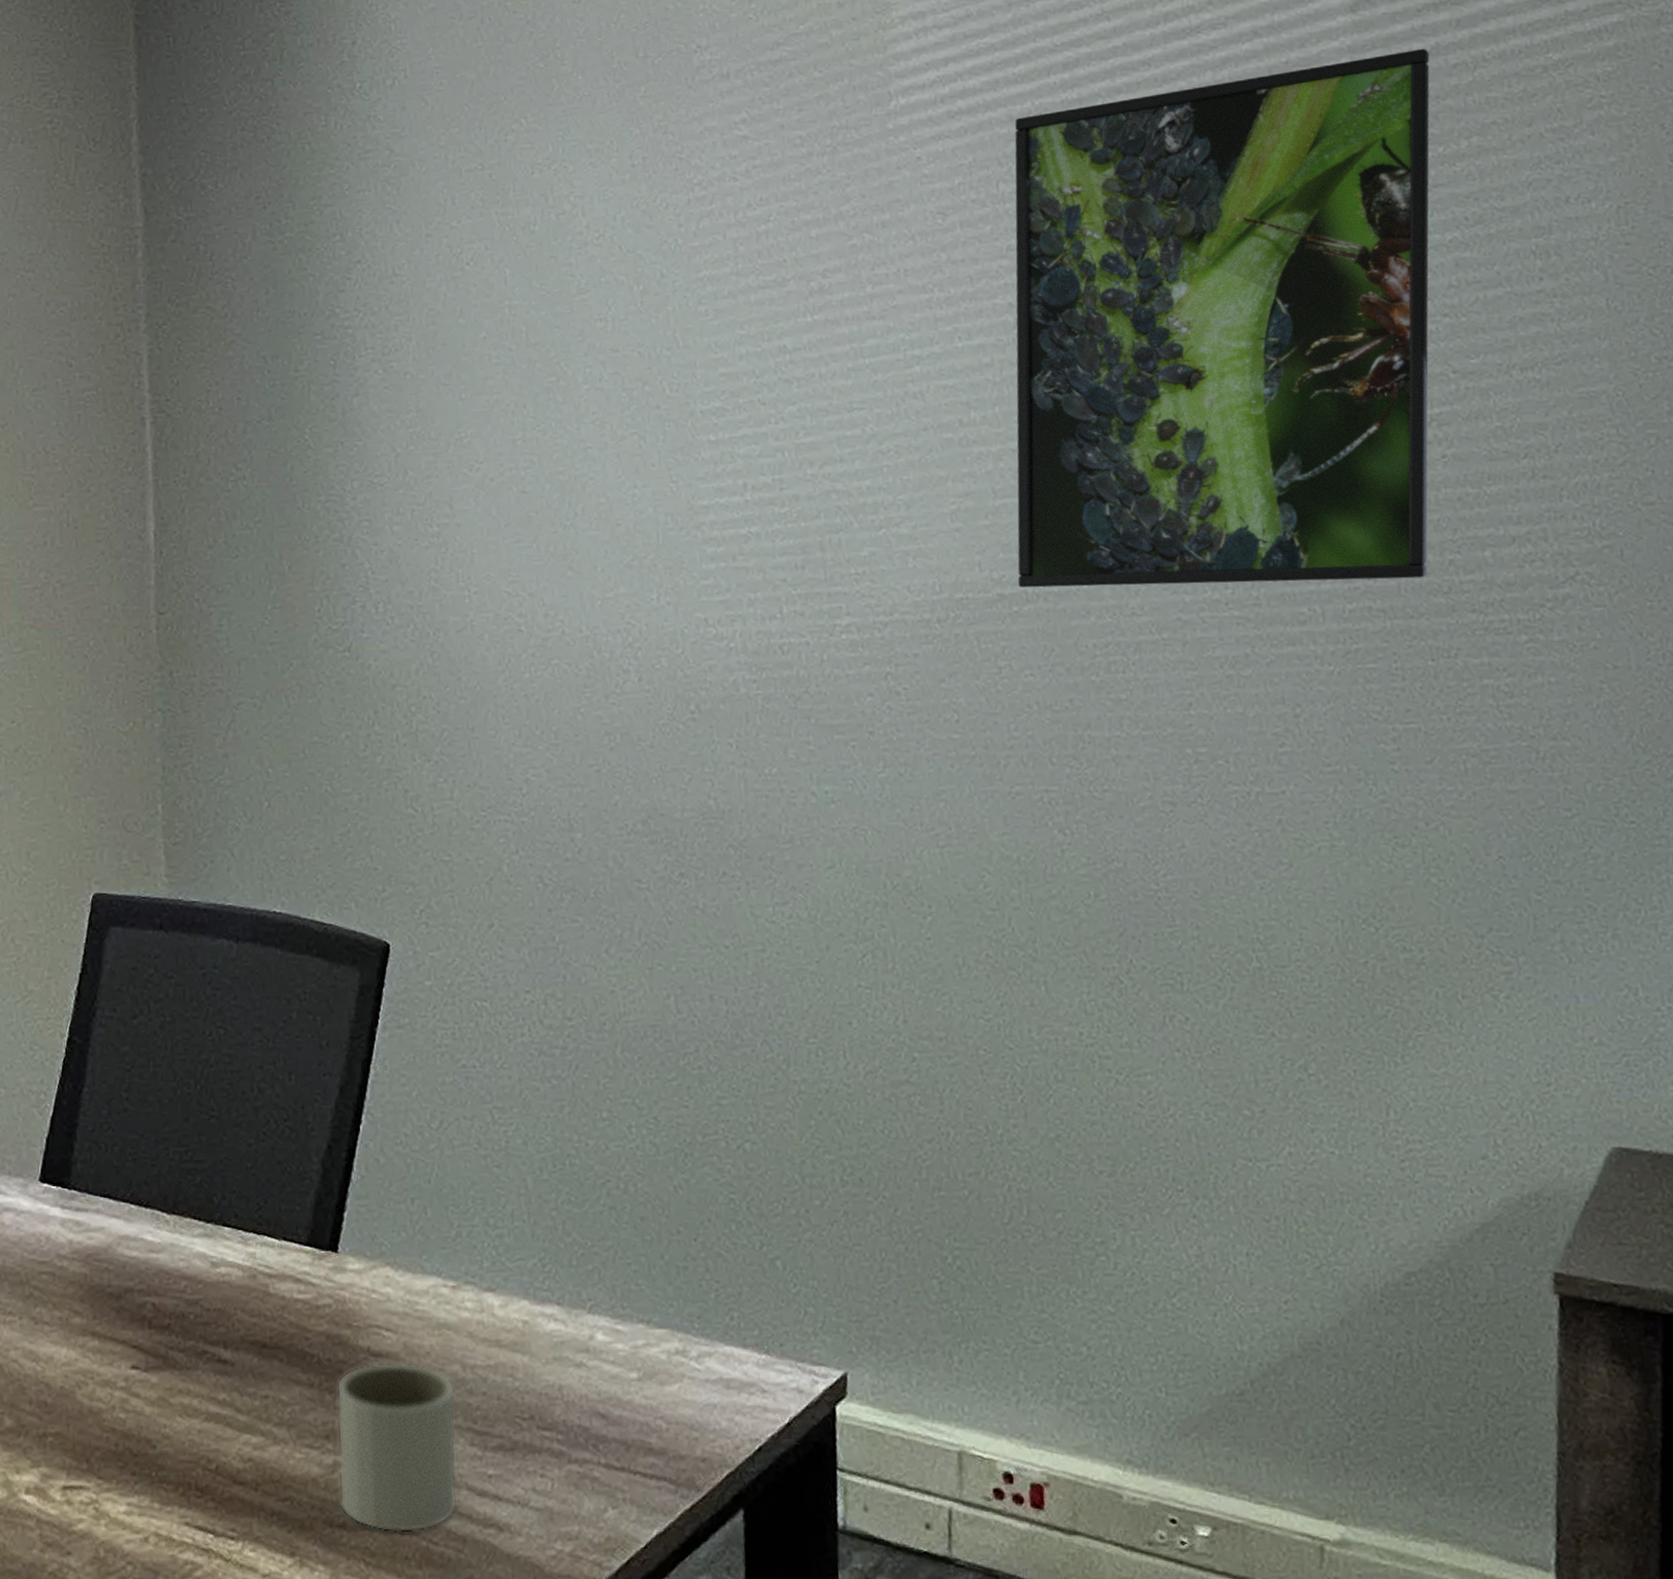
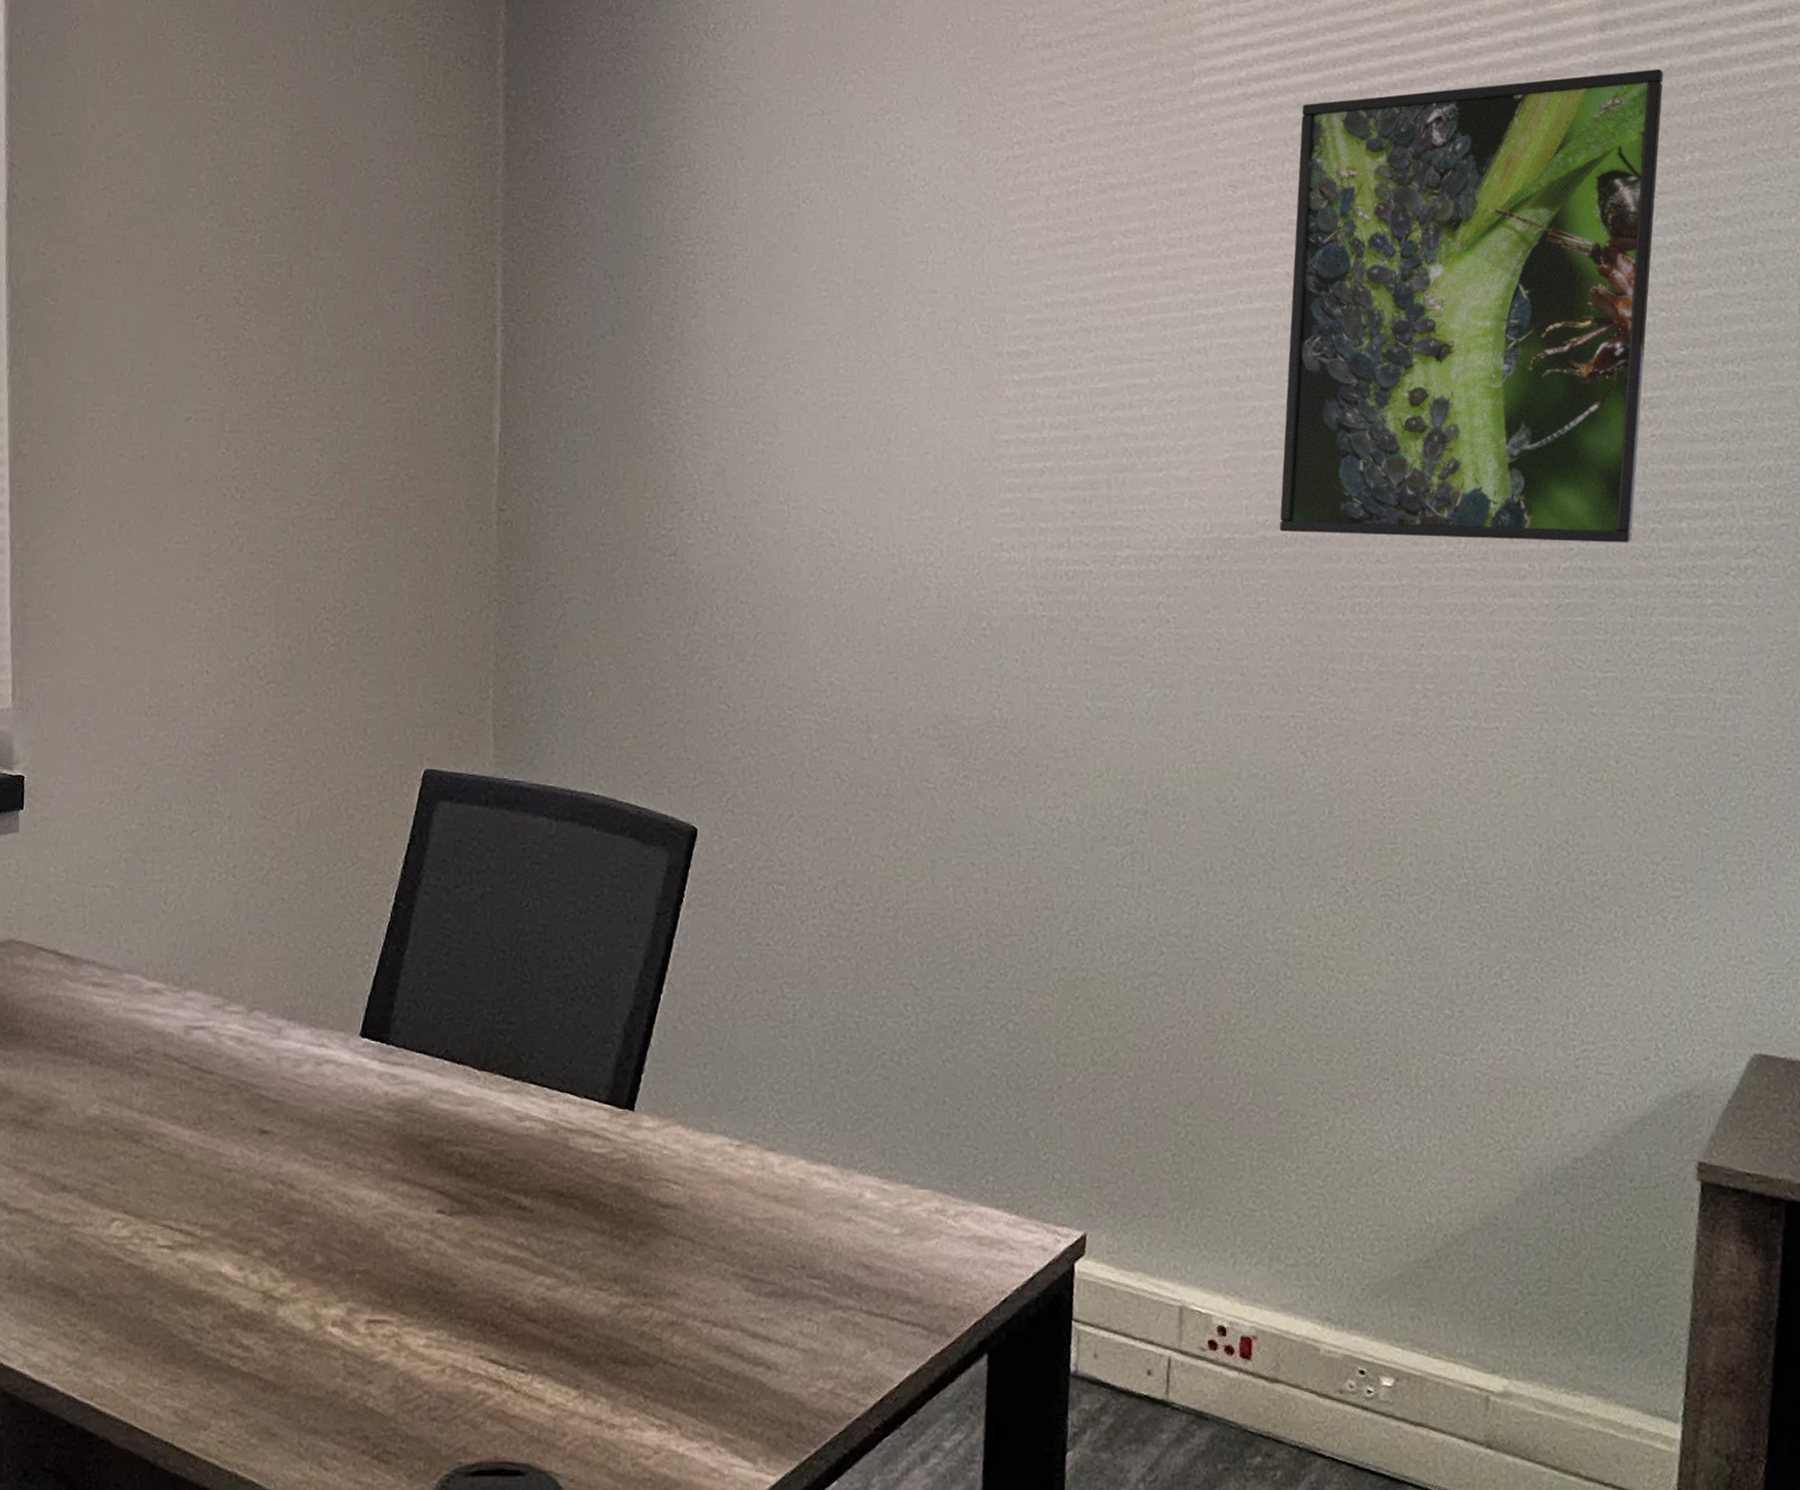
mug: present [336,1362,459,1533] -> none [624,1213,735,1370]

